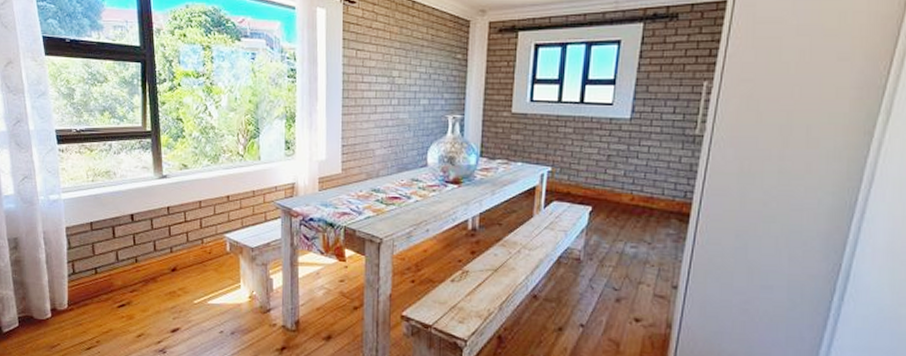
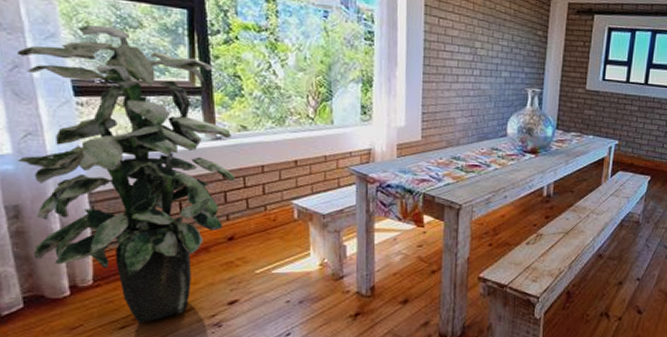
indoor plant: none [17,82,177,346] -> present [16,25,235,323]

